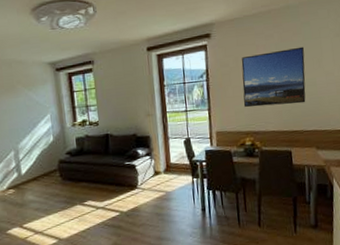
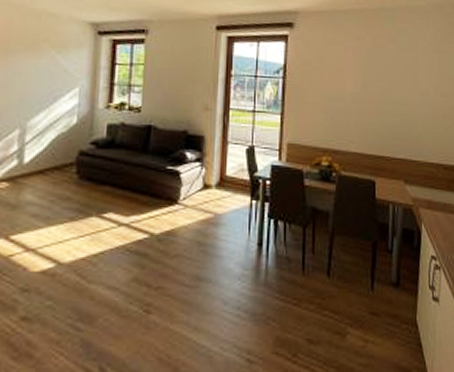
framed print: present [241,46,306,108] -> none [323,56,399,124]

